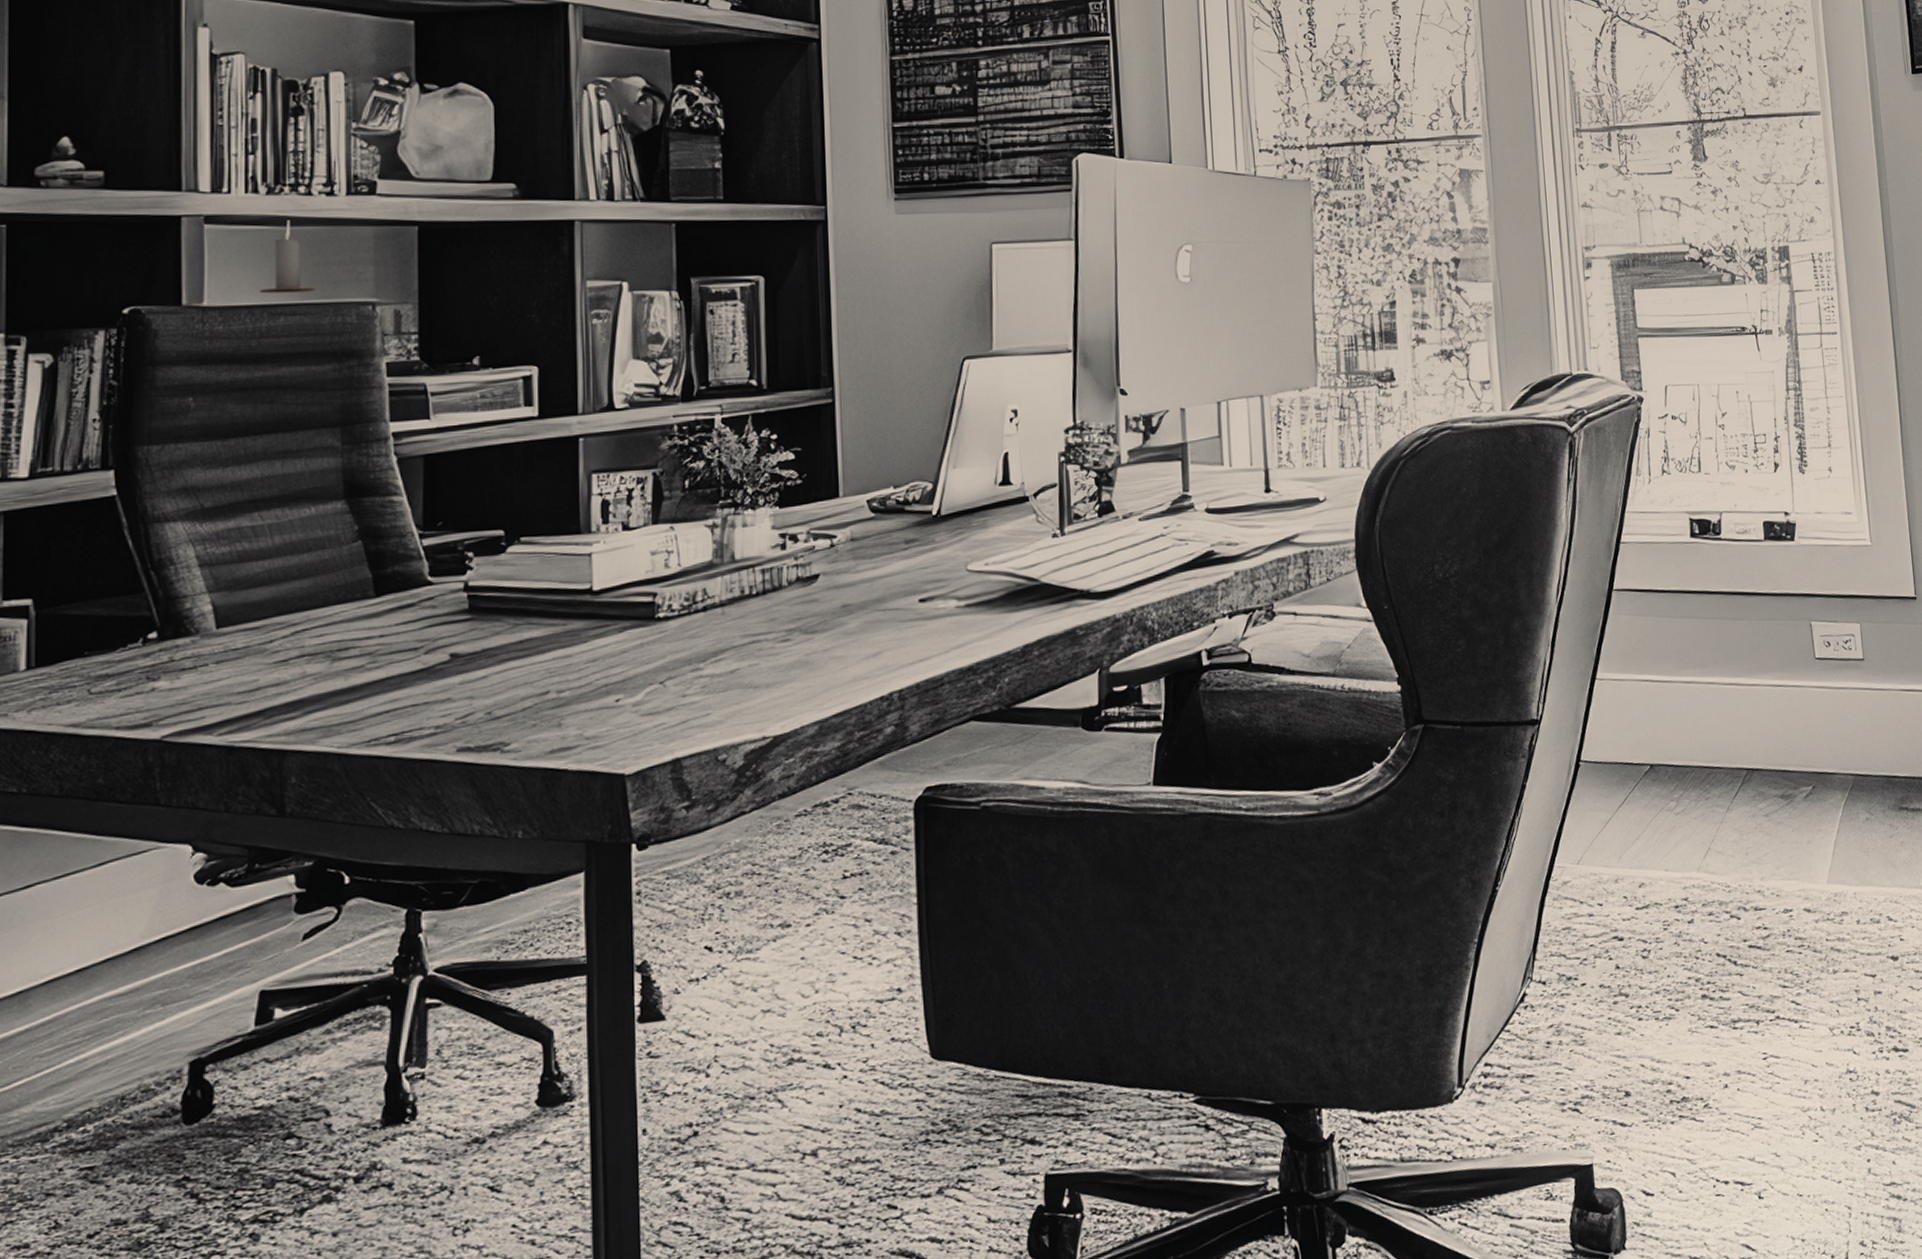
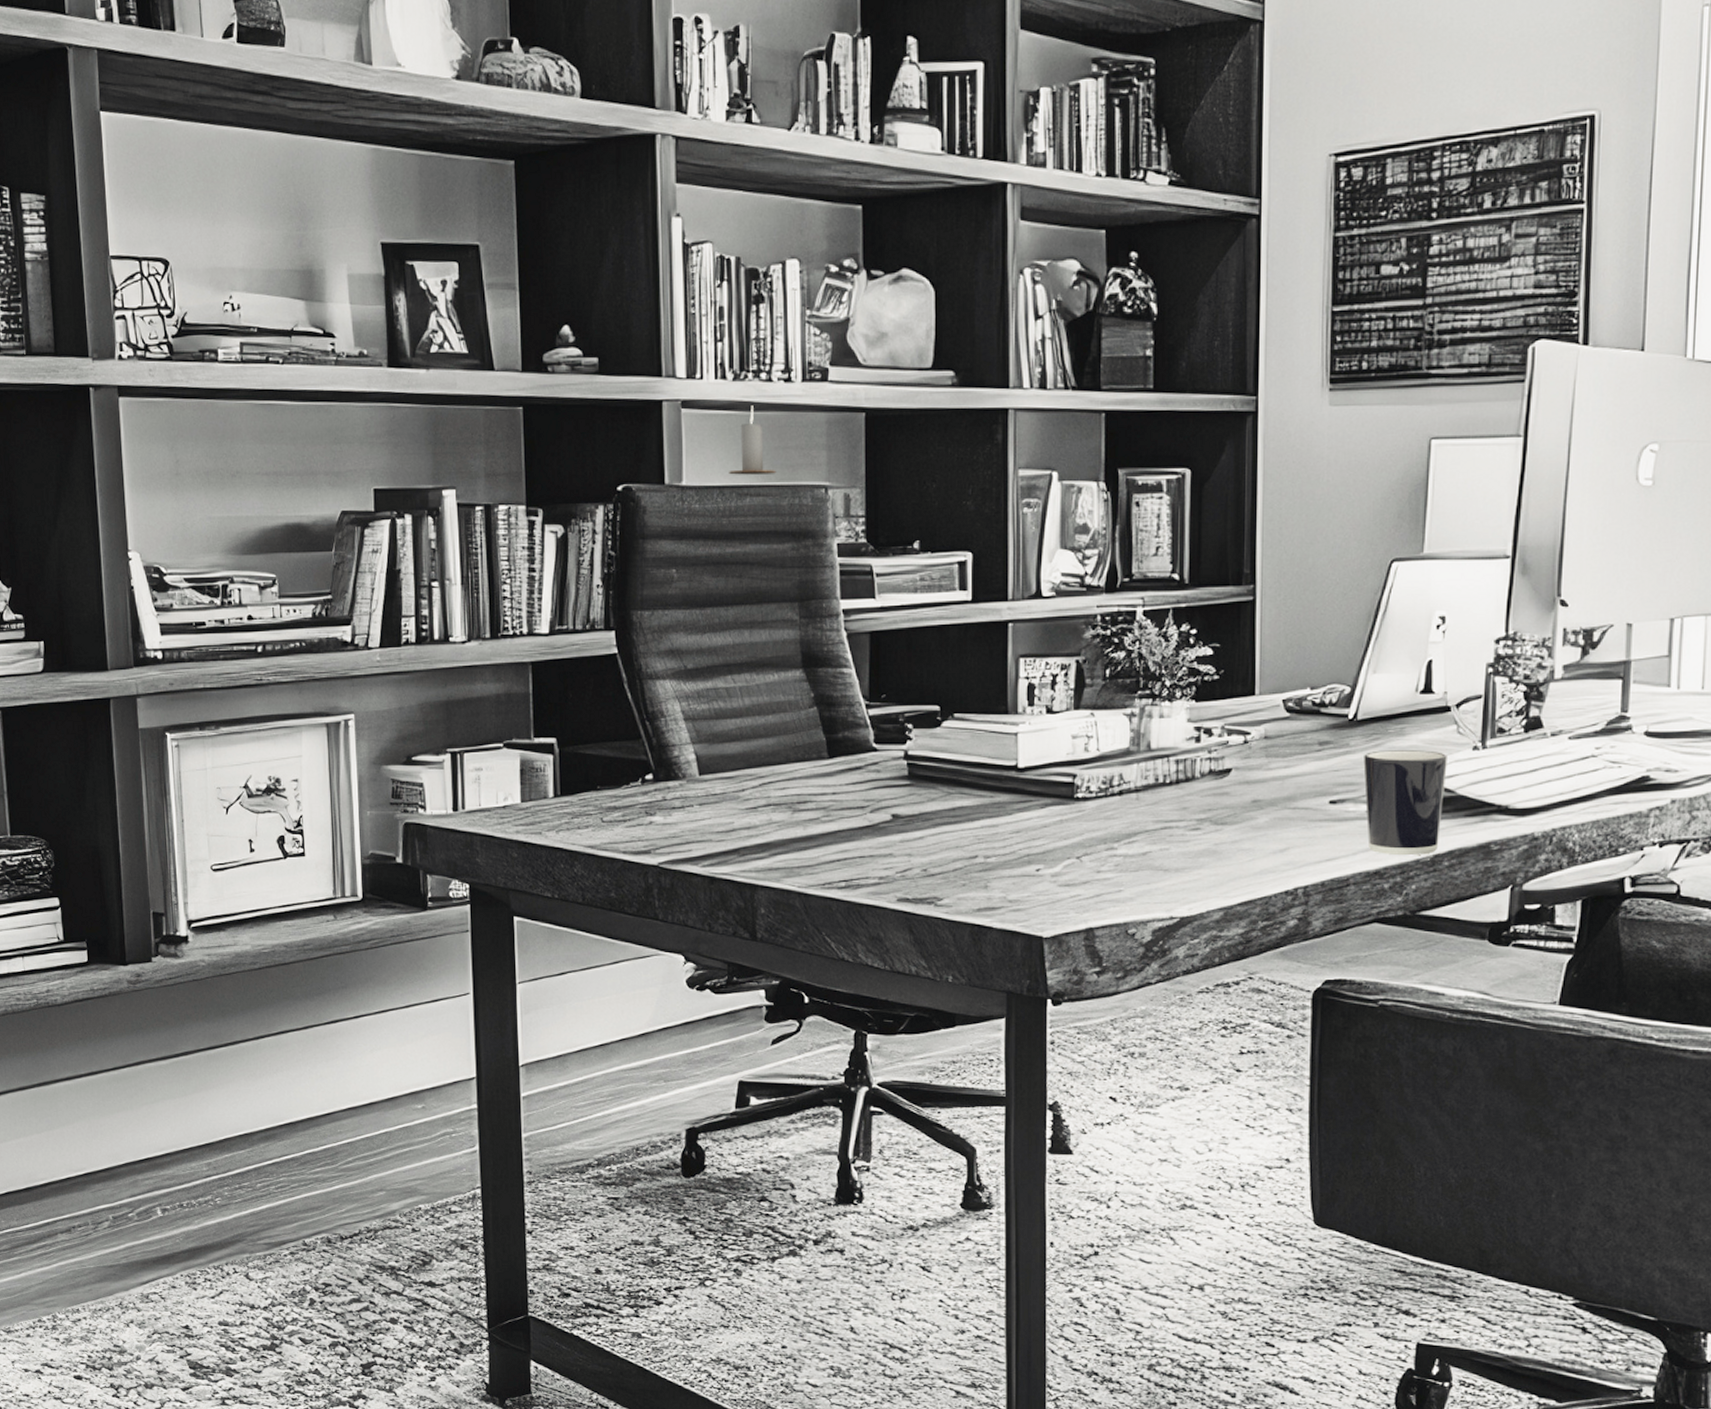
mug: none [949,541,1030,649] -> present [1363,750,1447,856]

